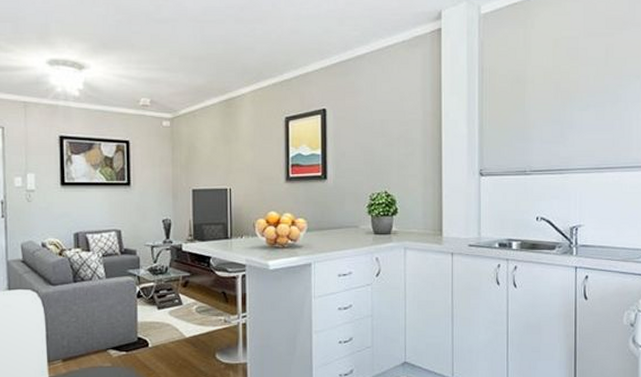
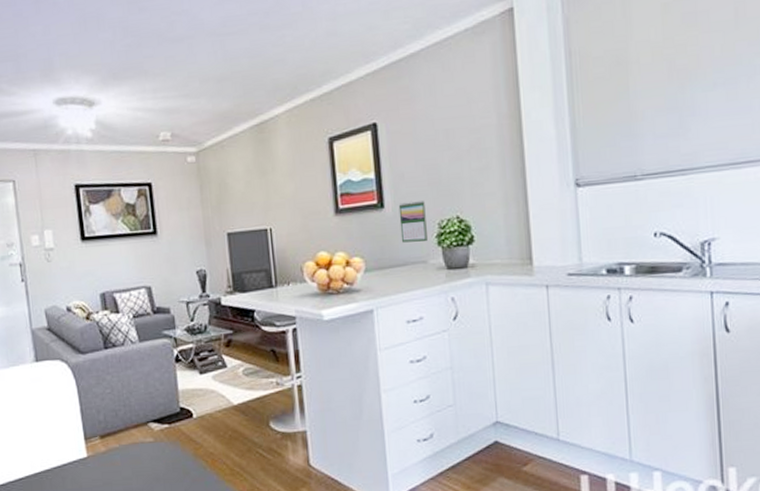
calendar: none [339,176,361,210] -> present [398,201,429,243]

